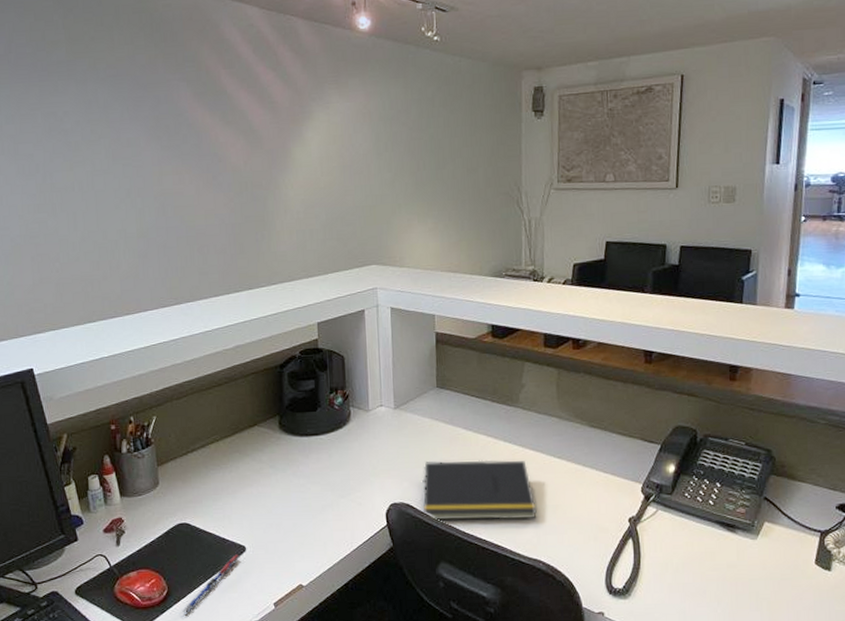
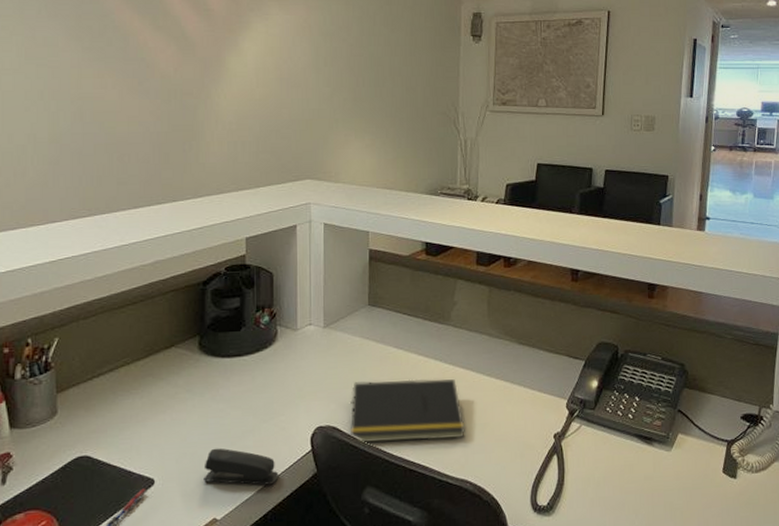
stapler: none [289,520,358,556] -> present [204,448,279,485]

